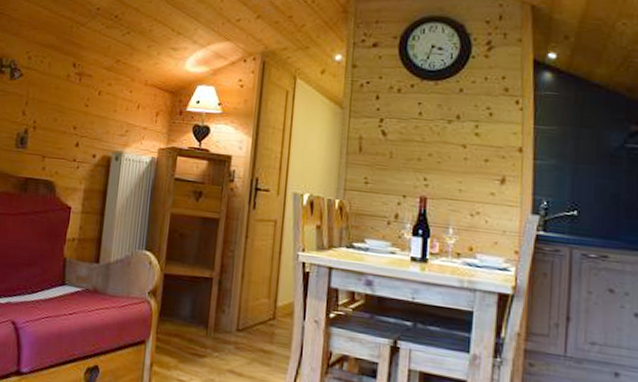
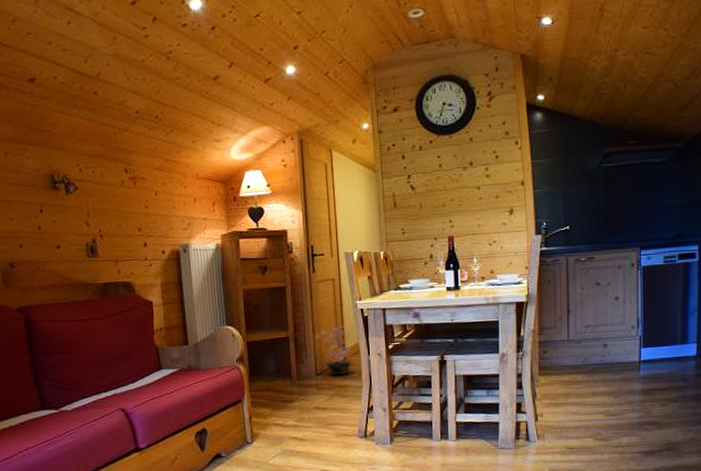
potted plant: none [243,272,285,338] -> present [315,323,352,376]

